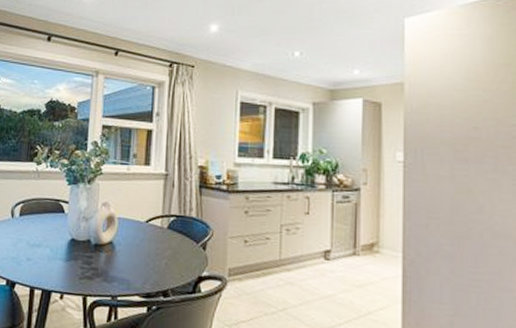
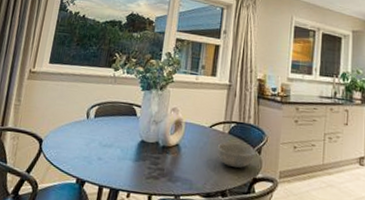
bowl: none [156,238,201,266] -> present [218,142,256,169]

